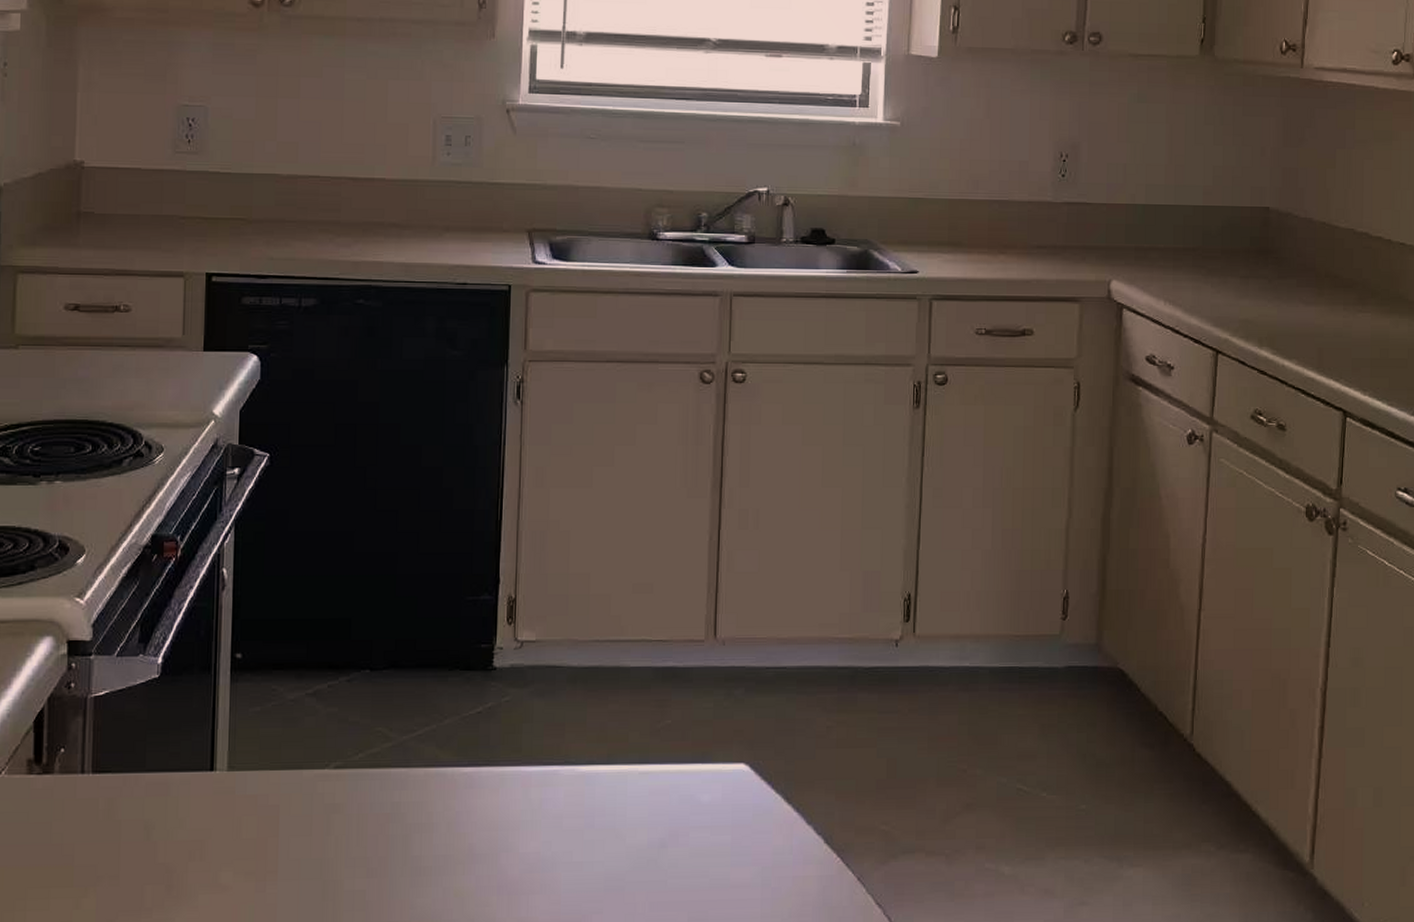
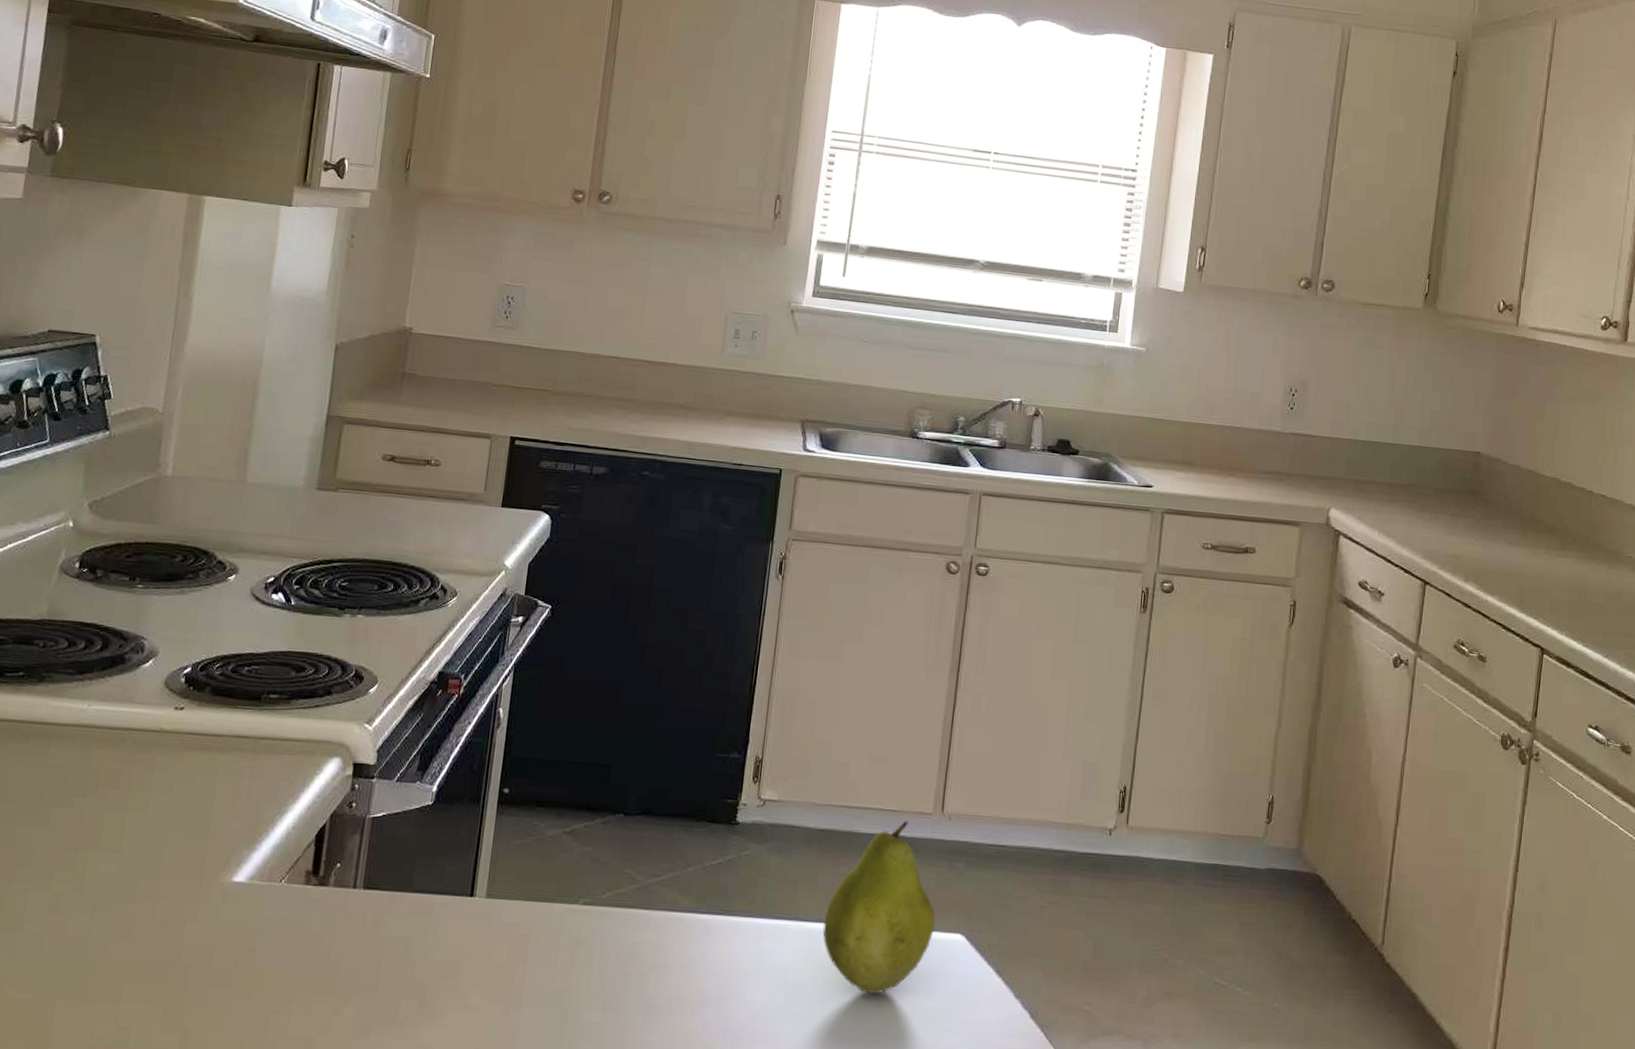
fruit: none [596,650,716,834] -> present [822,821,936,994]

